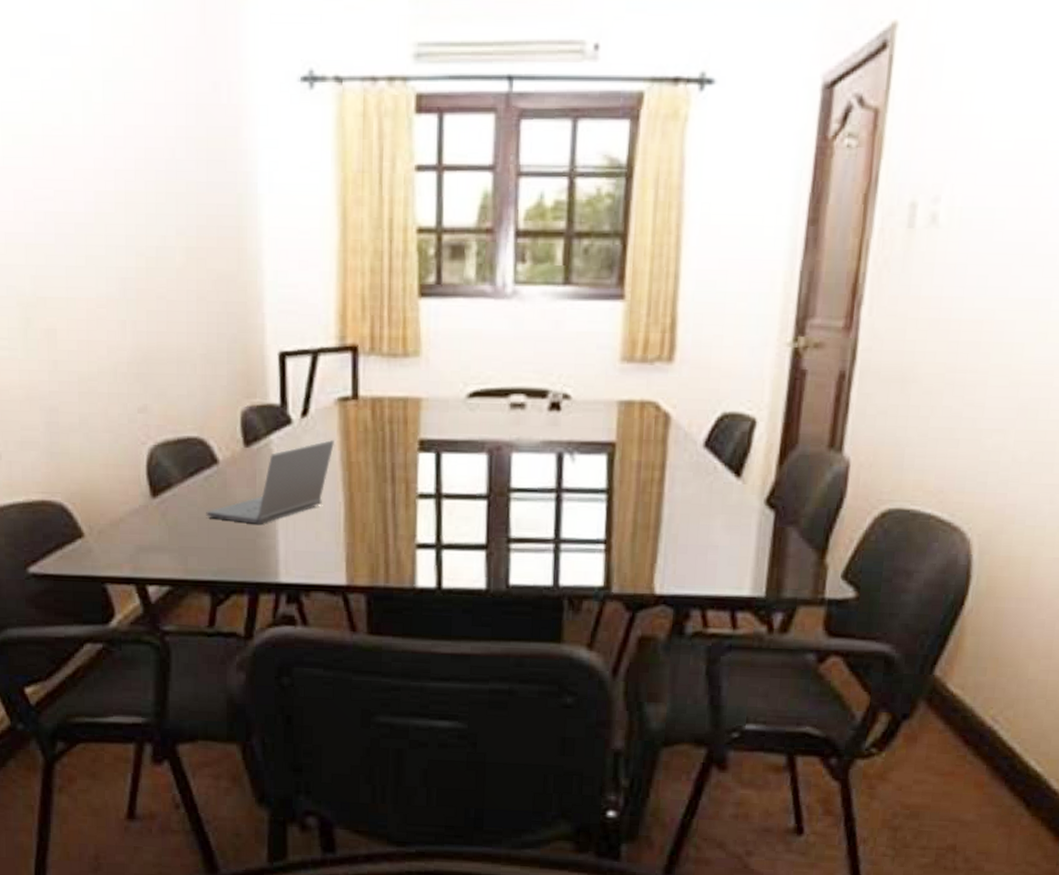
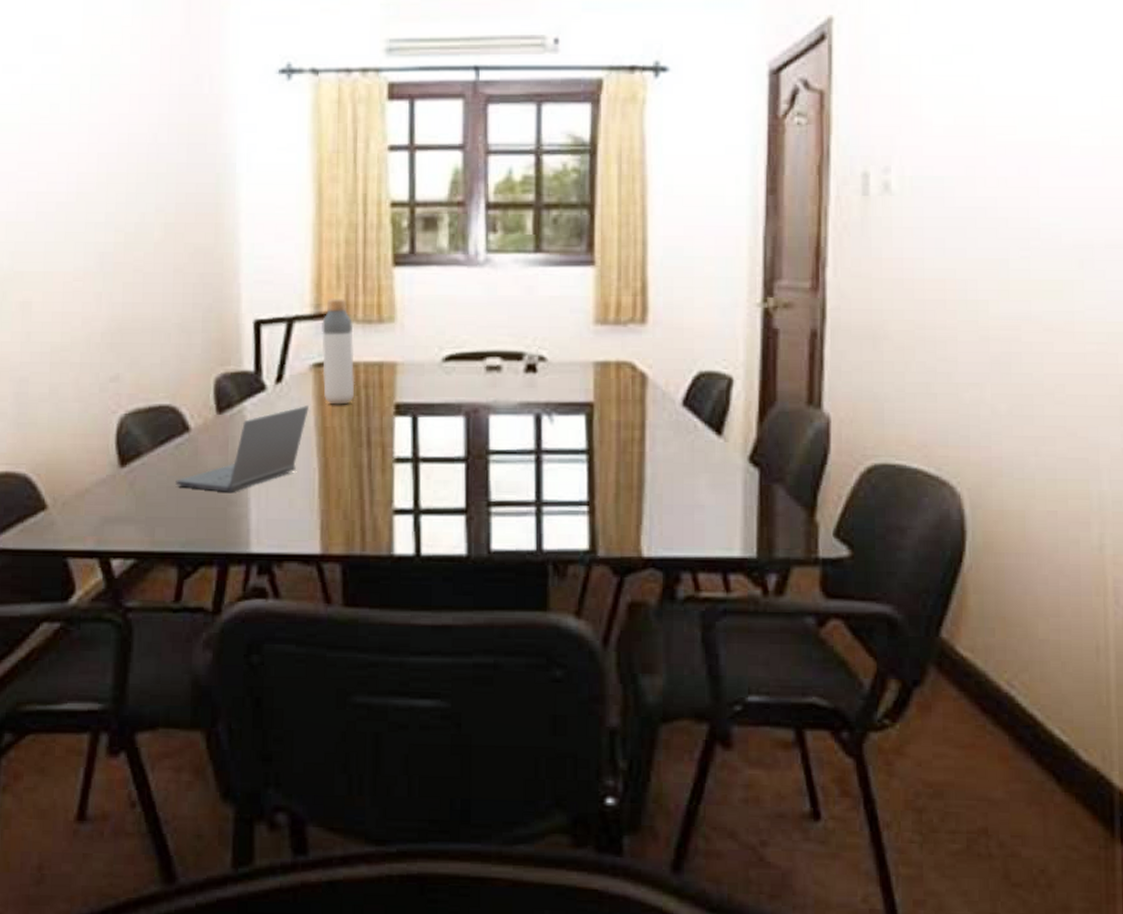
bottle: none [346,330,380,440] -> present [321,298,355,405]

